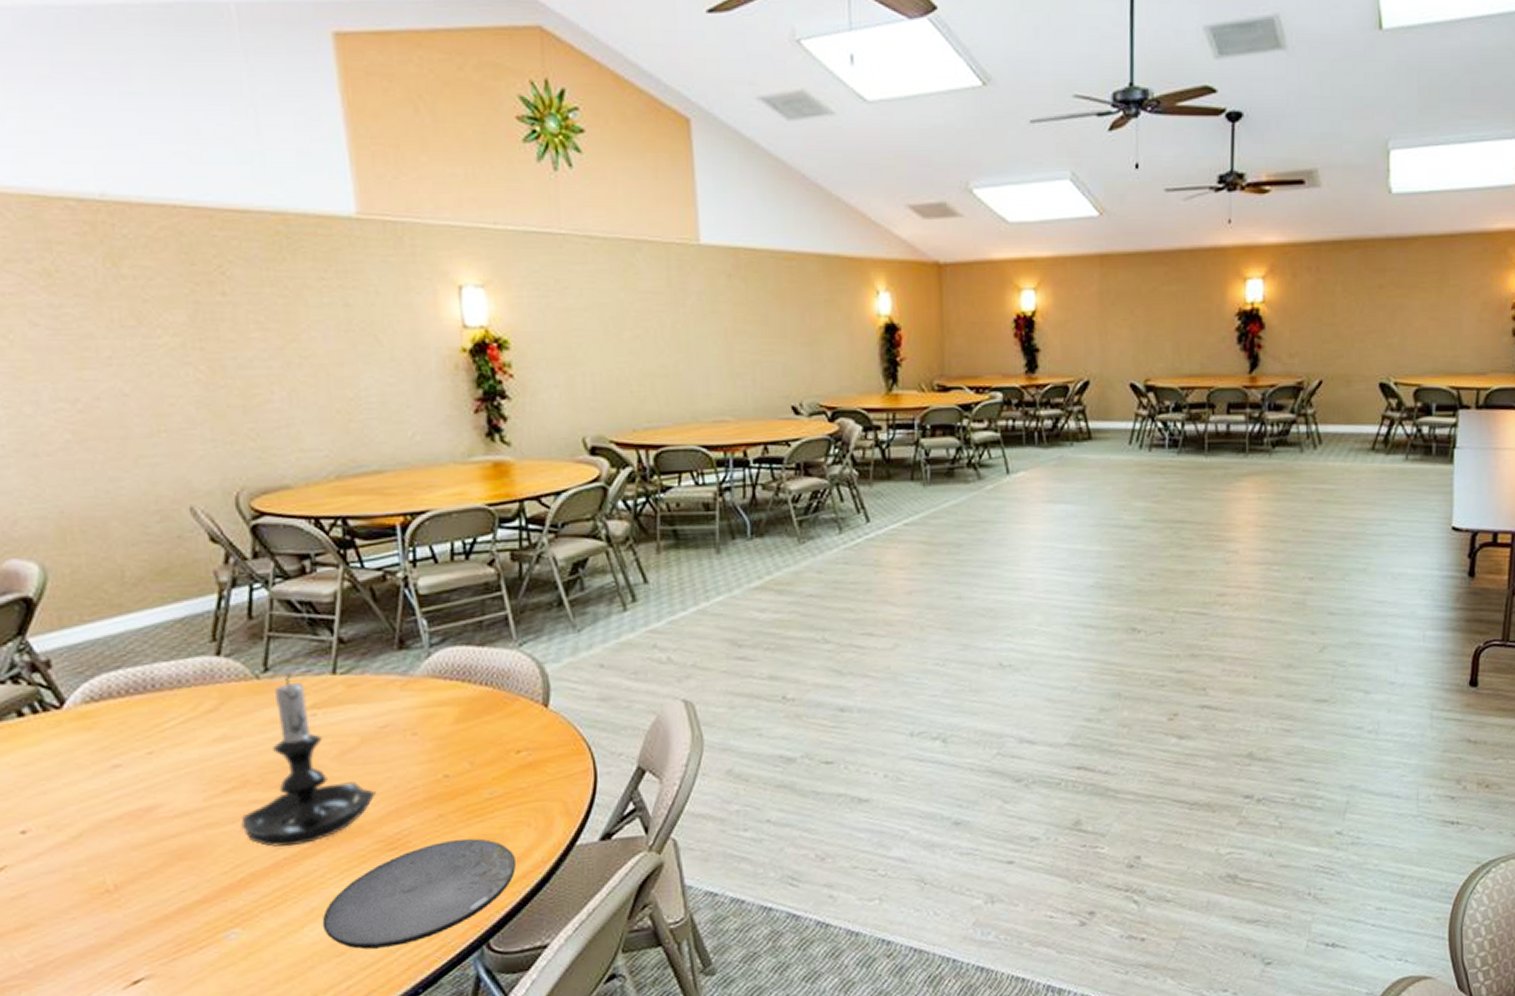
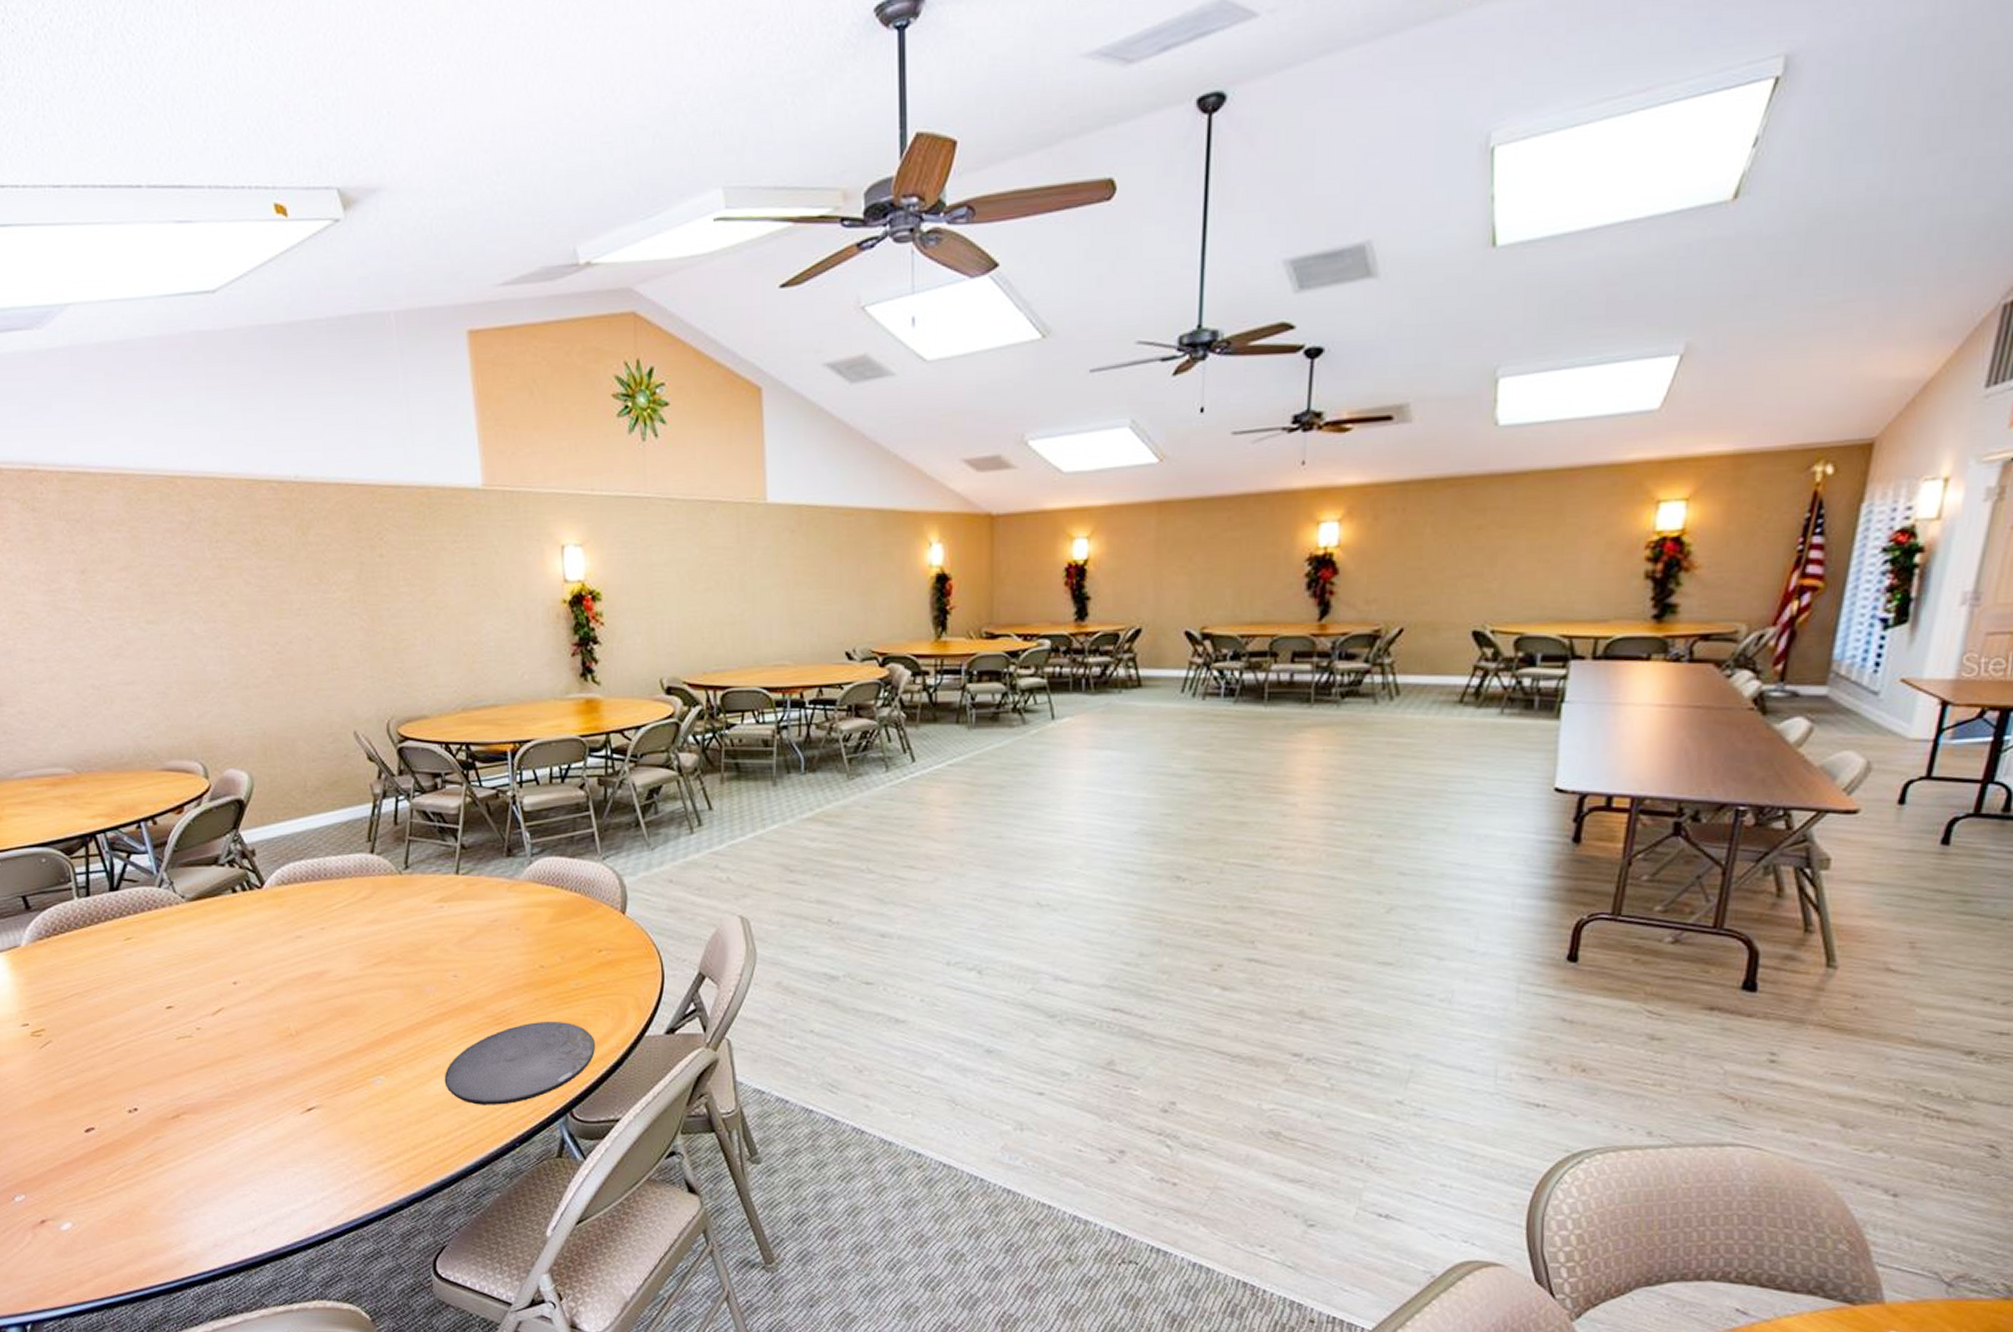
candle holder: present [241,674,376,847] -> none [386,872,487,1014]

